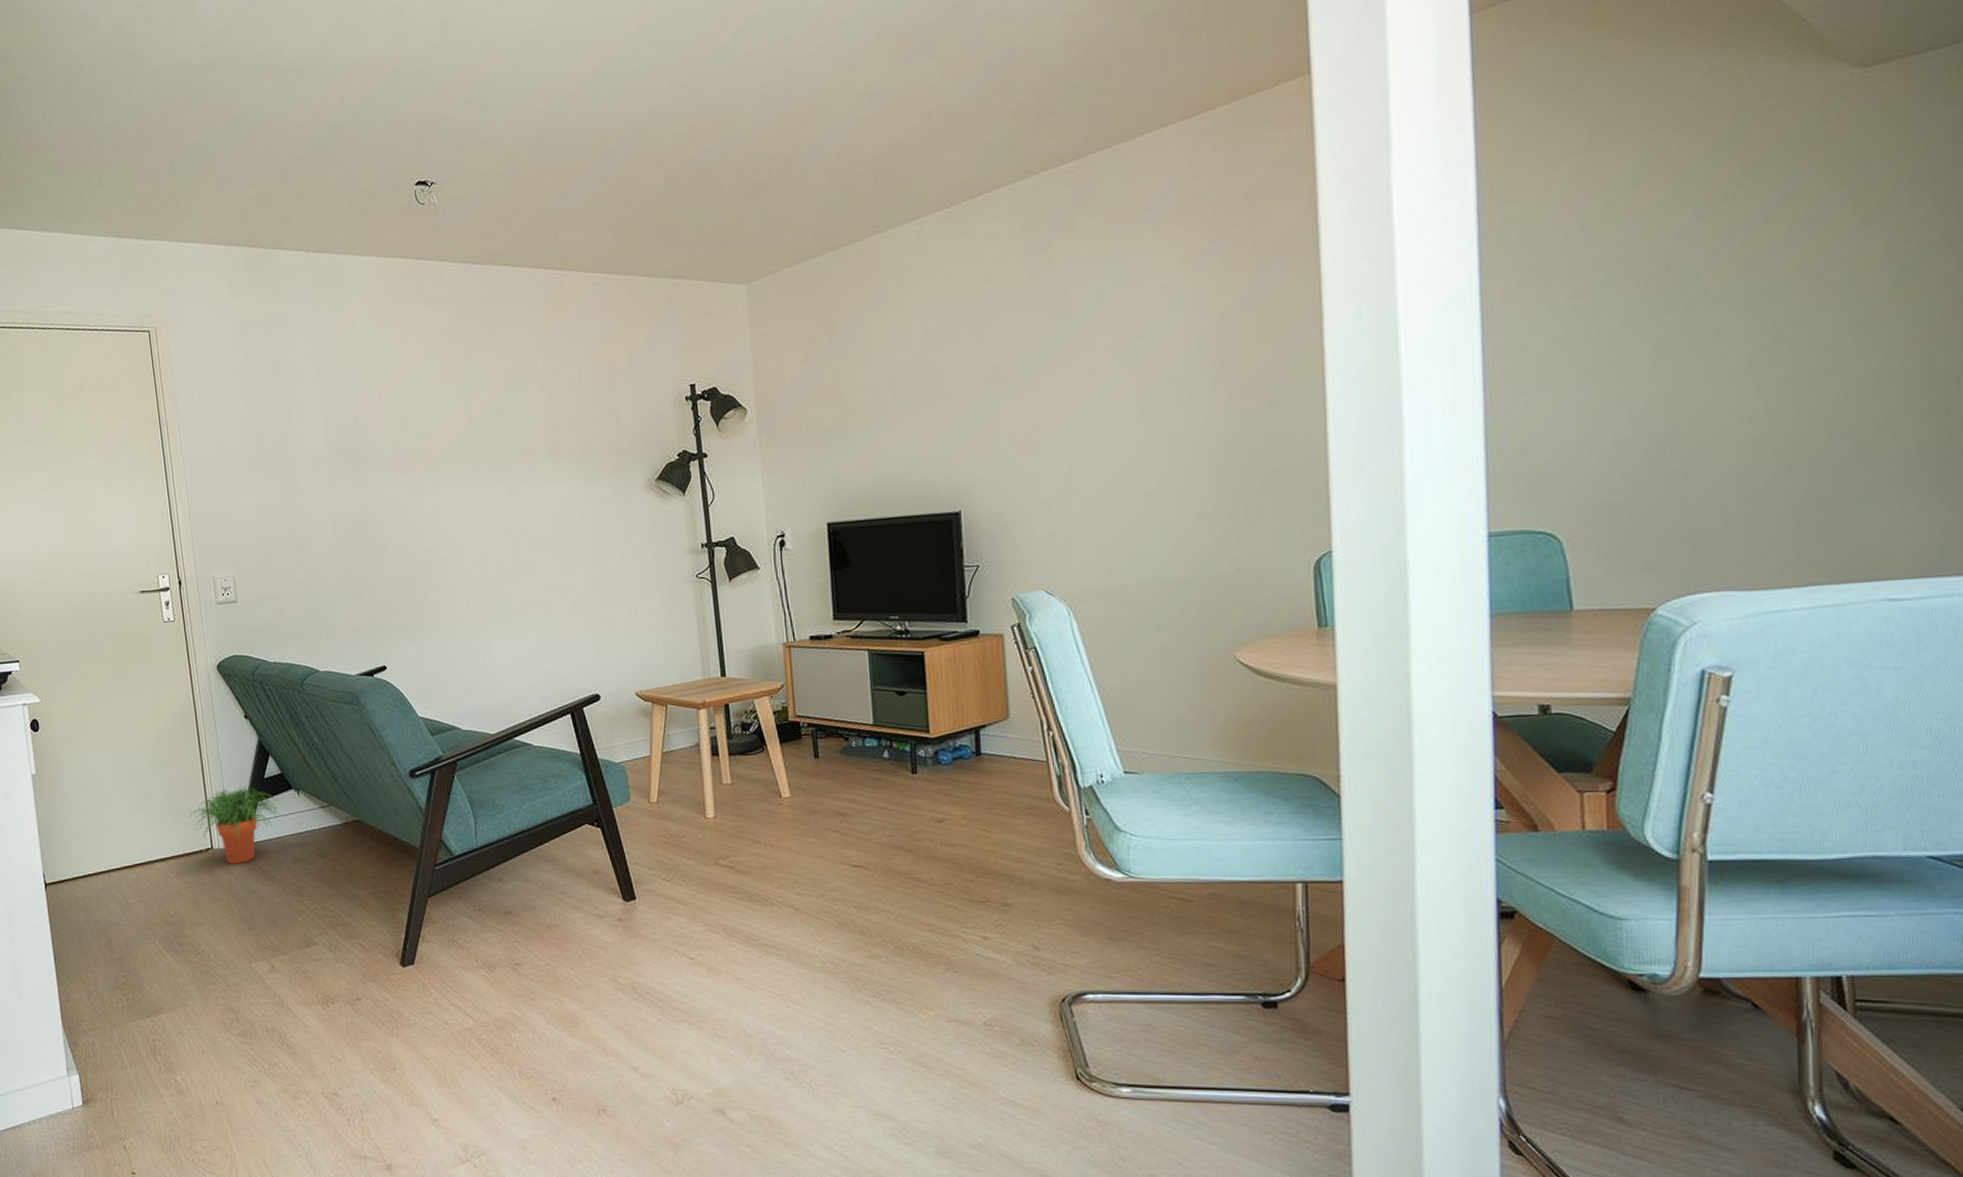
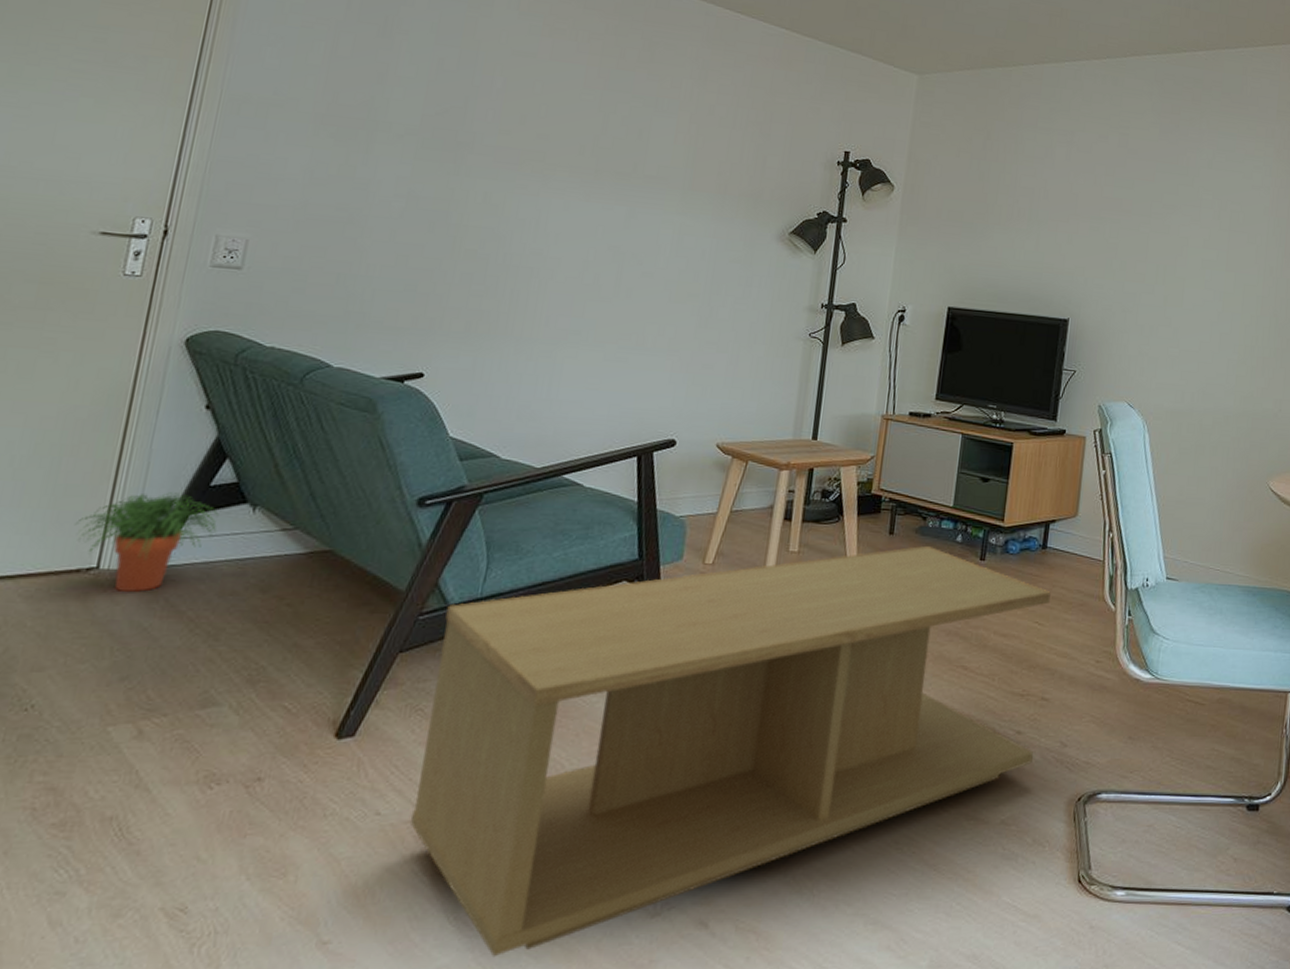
coffee table: none [454,765,1005,1134] -> present [409,545,1051,958]

